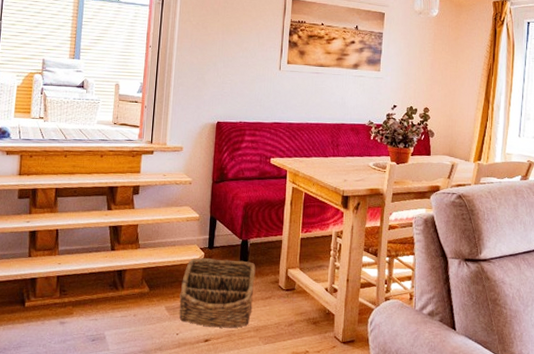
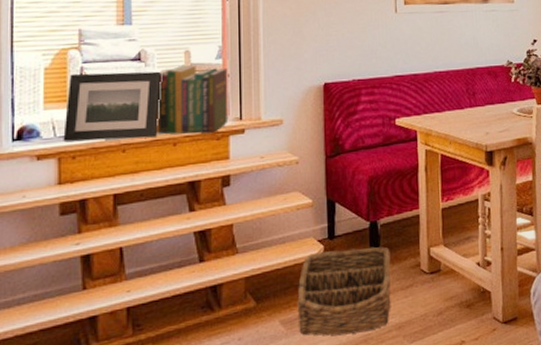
picture frame: none [25,92,97,148] -> present [63,71,161,142]
books: none [89,94,146,151] -> present [155,64,229,134]

